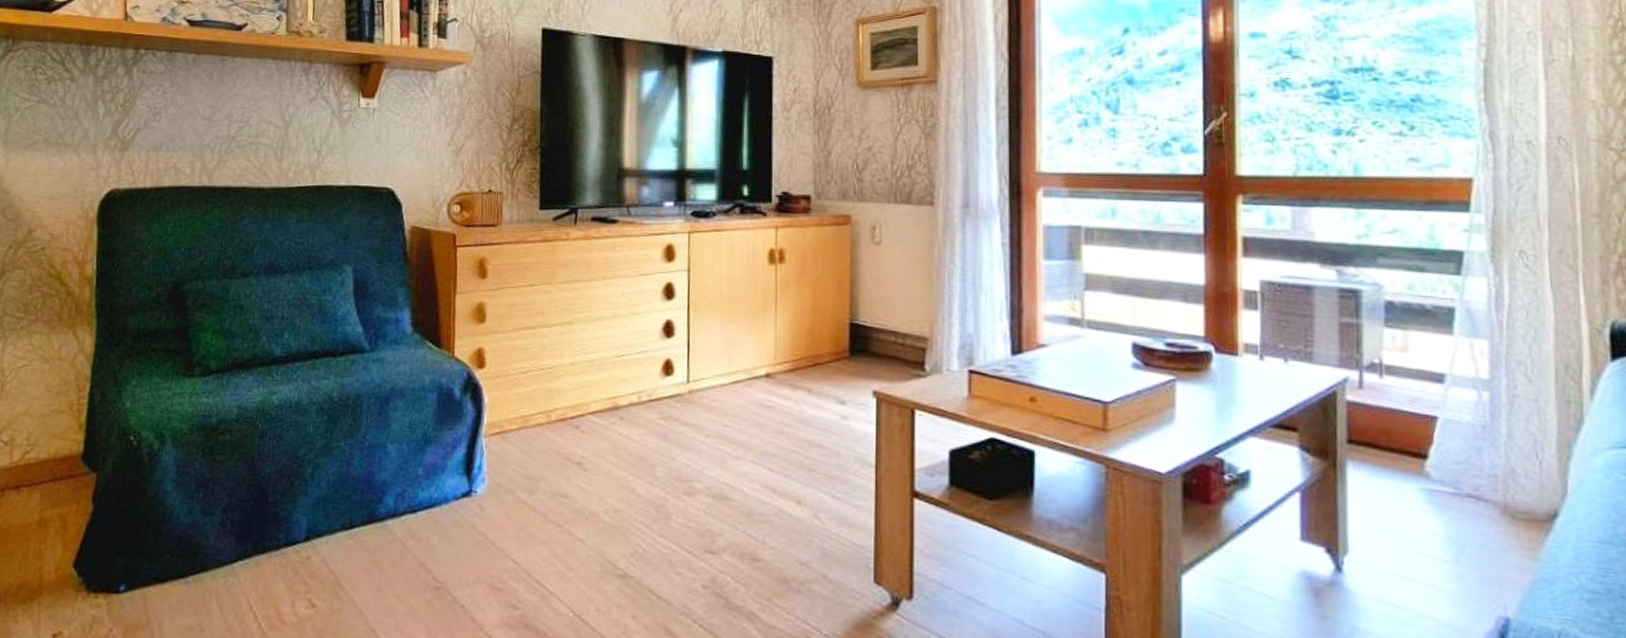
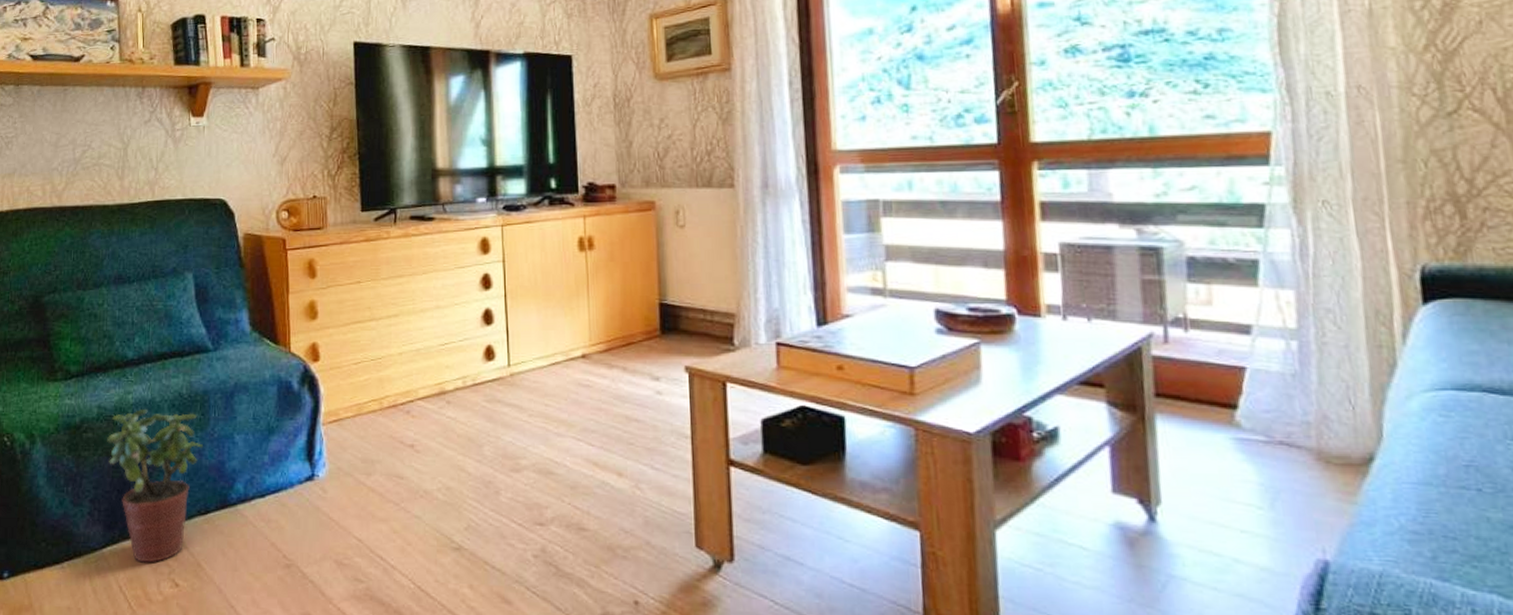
potted plant: none [246,411,353,581] -> present [107,408,204,563]

